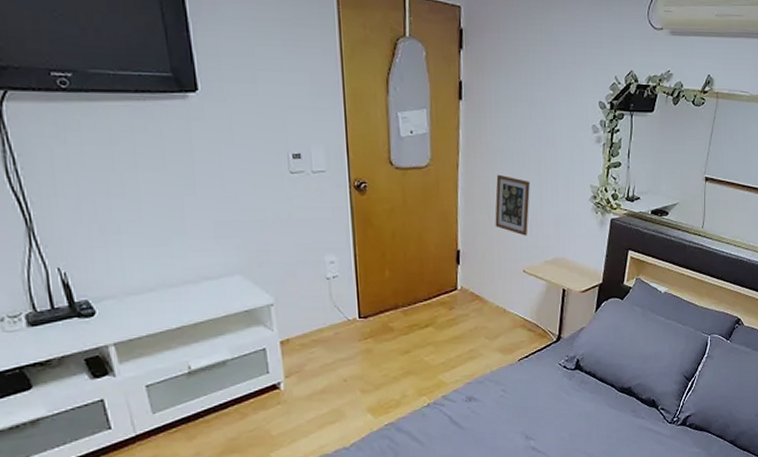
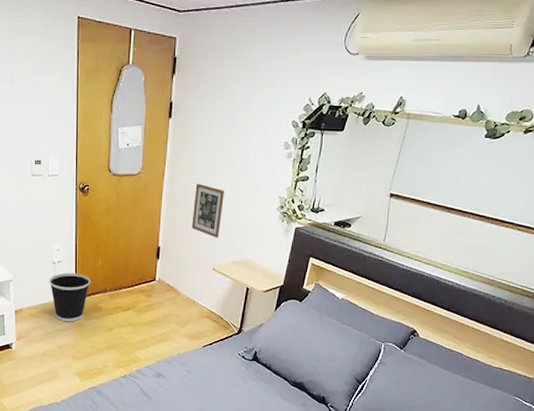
wastebasket: none [323,288,377,349] -> present [49,273,91,322]

